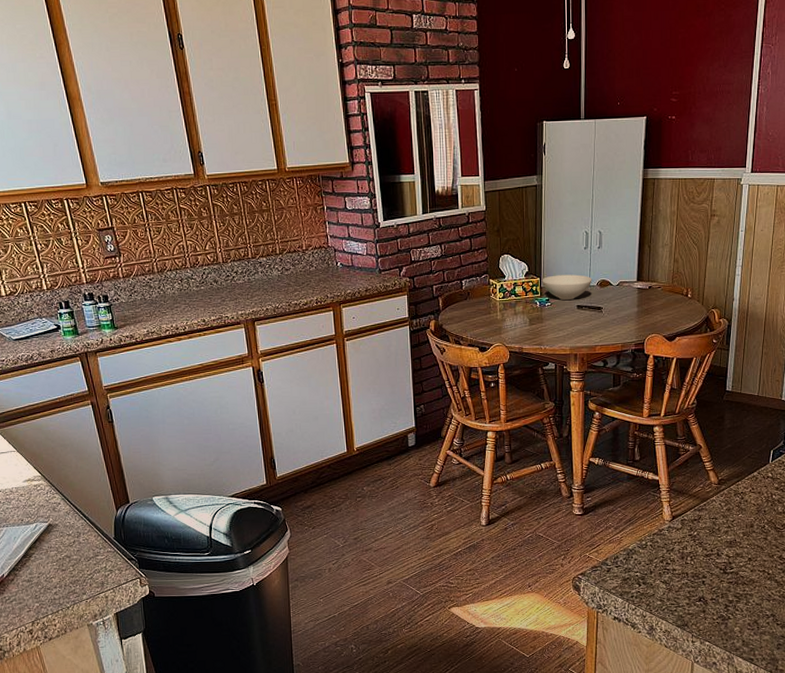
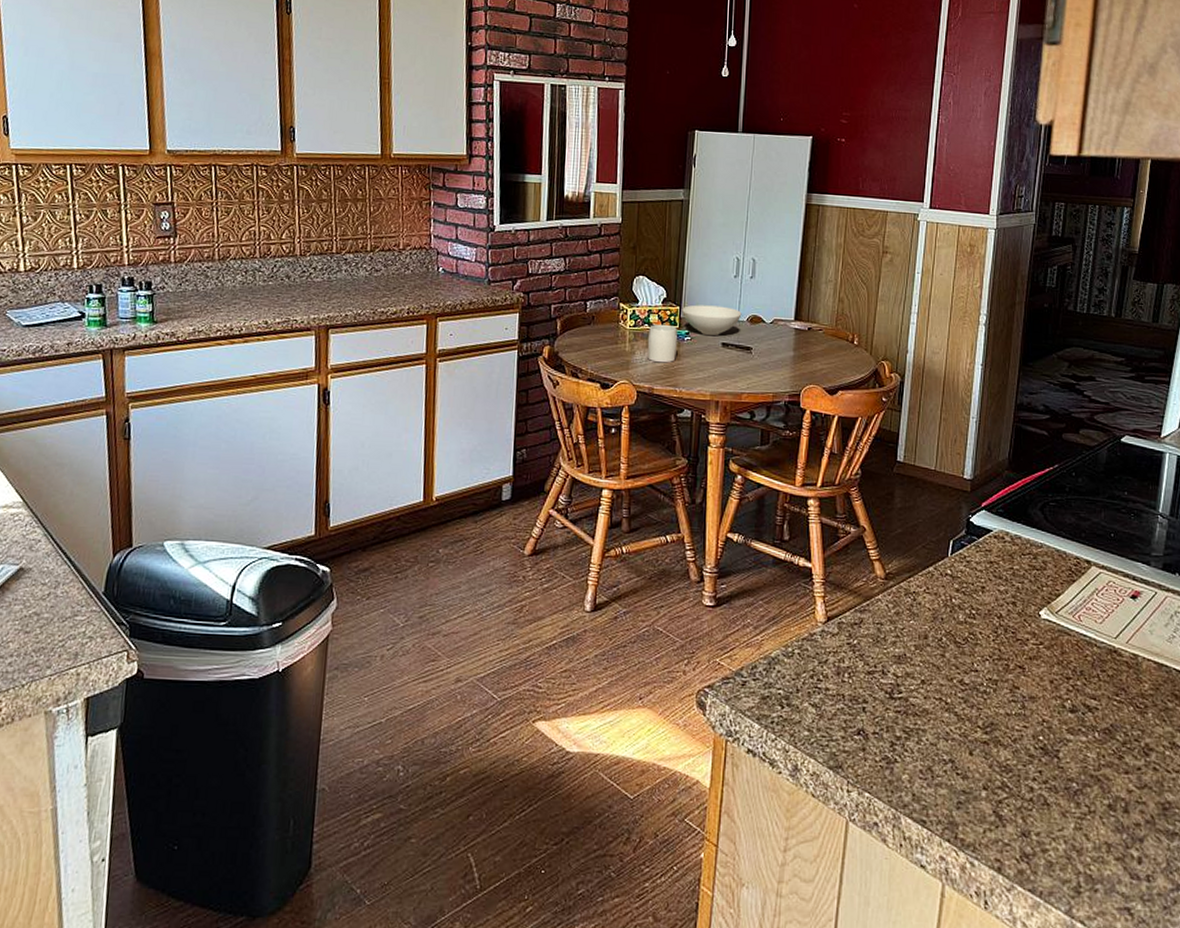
mug: none [515,294,540,327] -> present [647,324,678,363]

